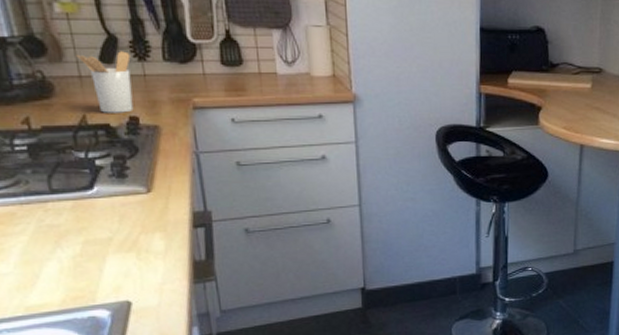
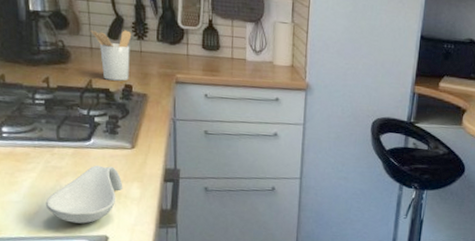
spoon rest: none [44,217,143,291] -> present [45,165,123,224]

